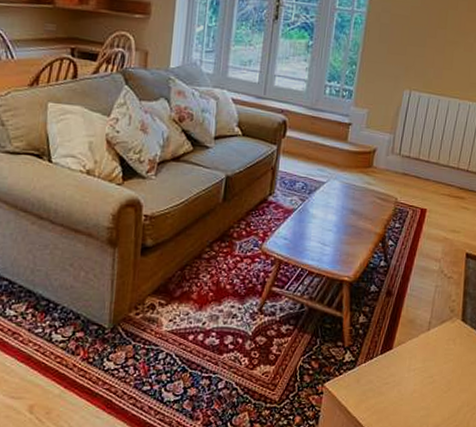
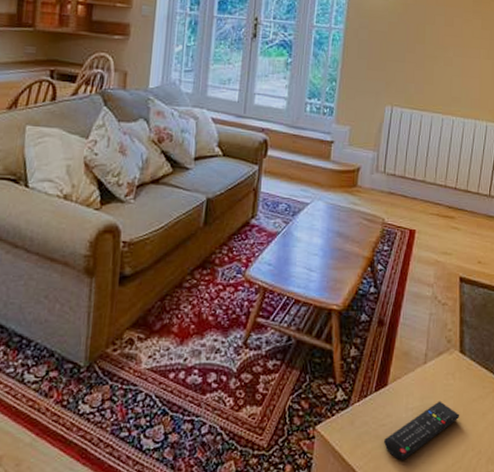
remote control: none [387,363,458,413] -> present [384,401,460,460]

